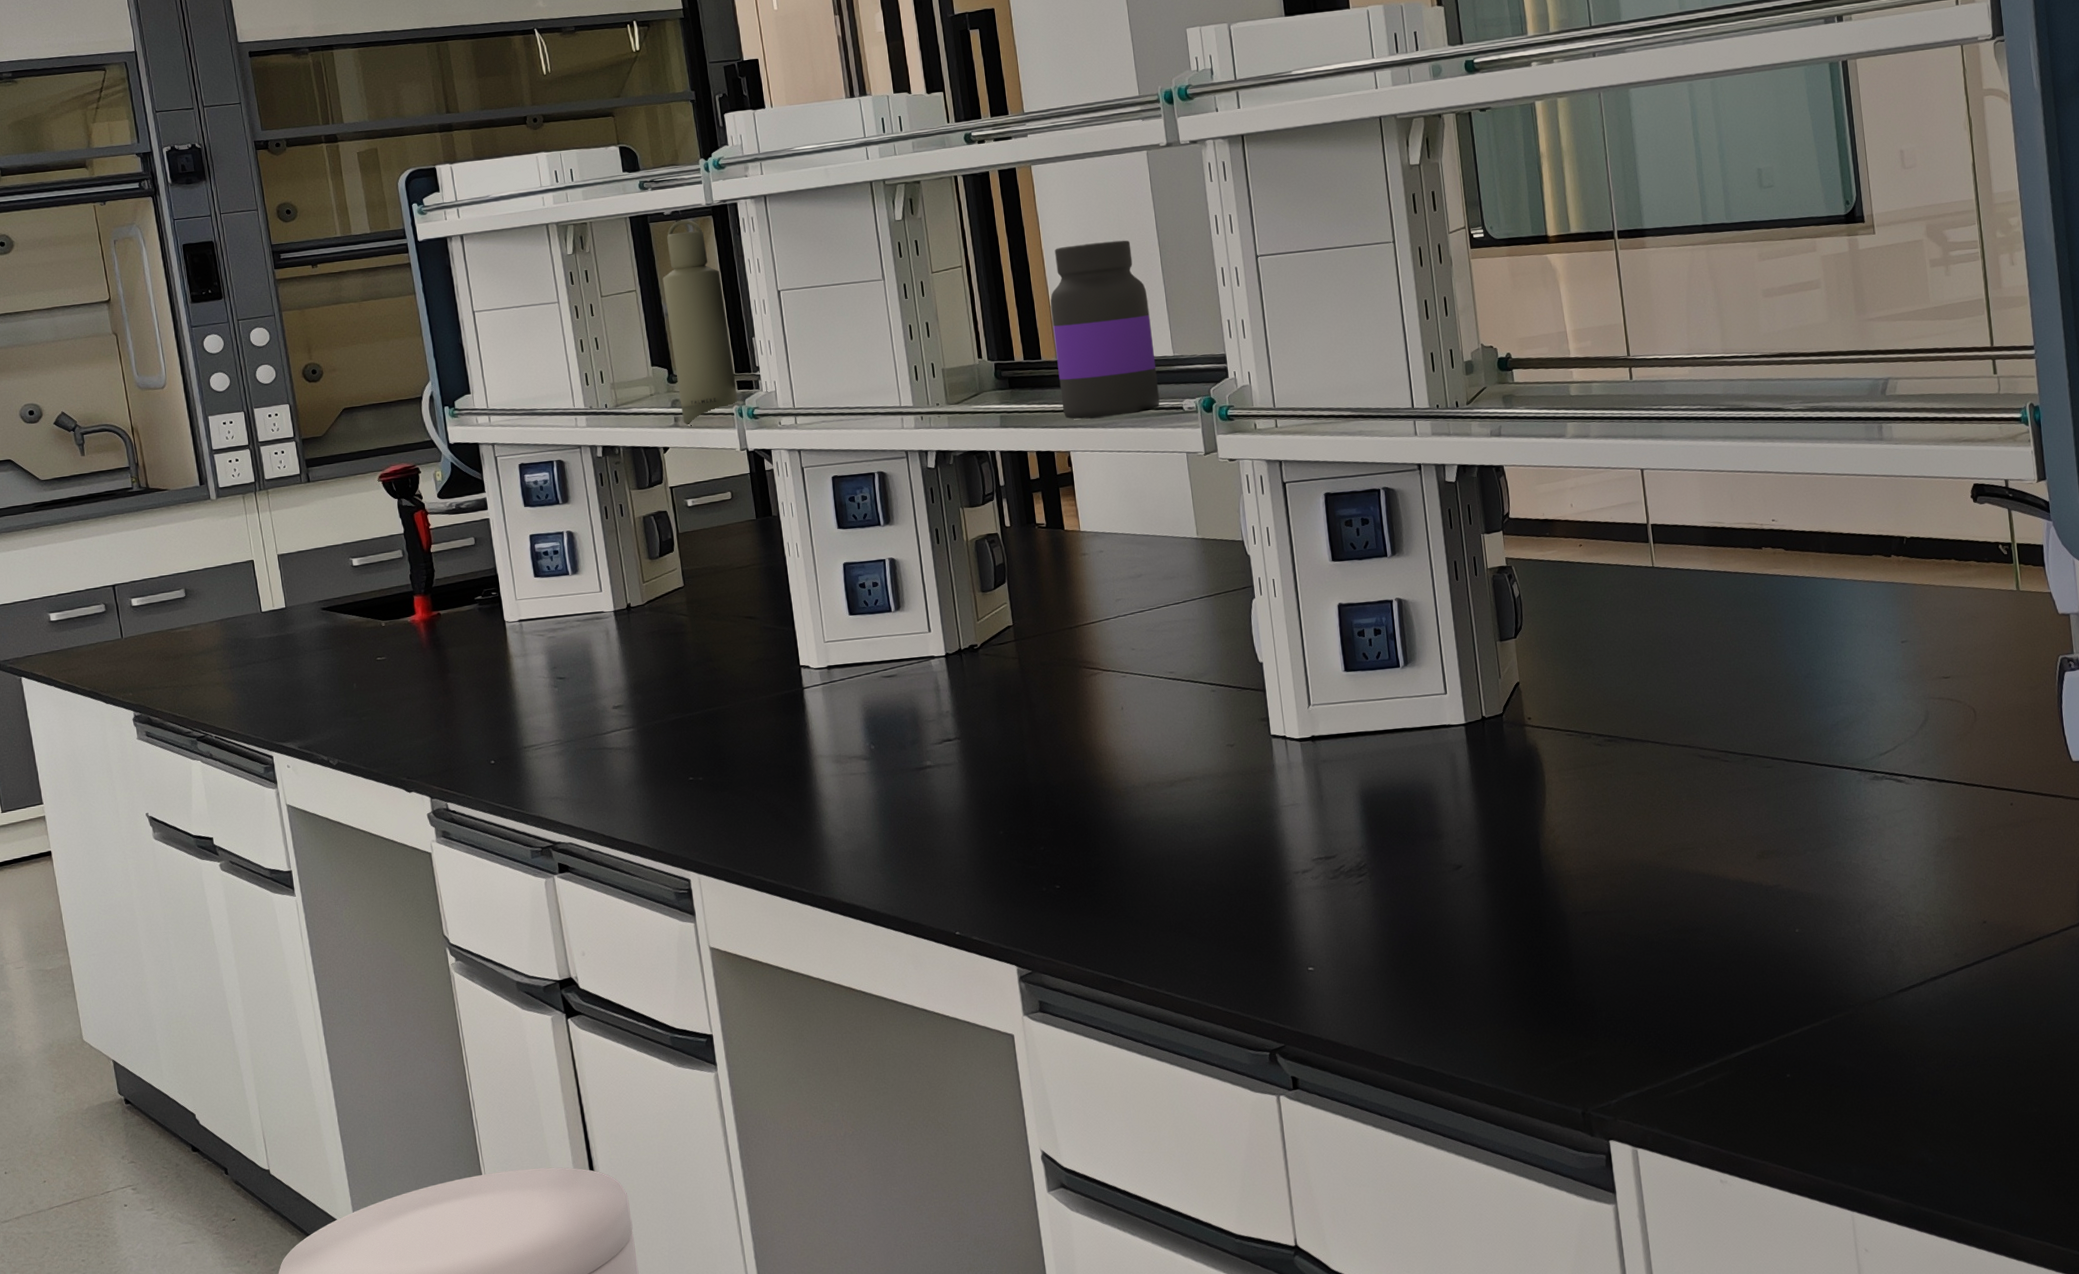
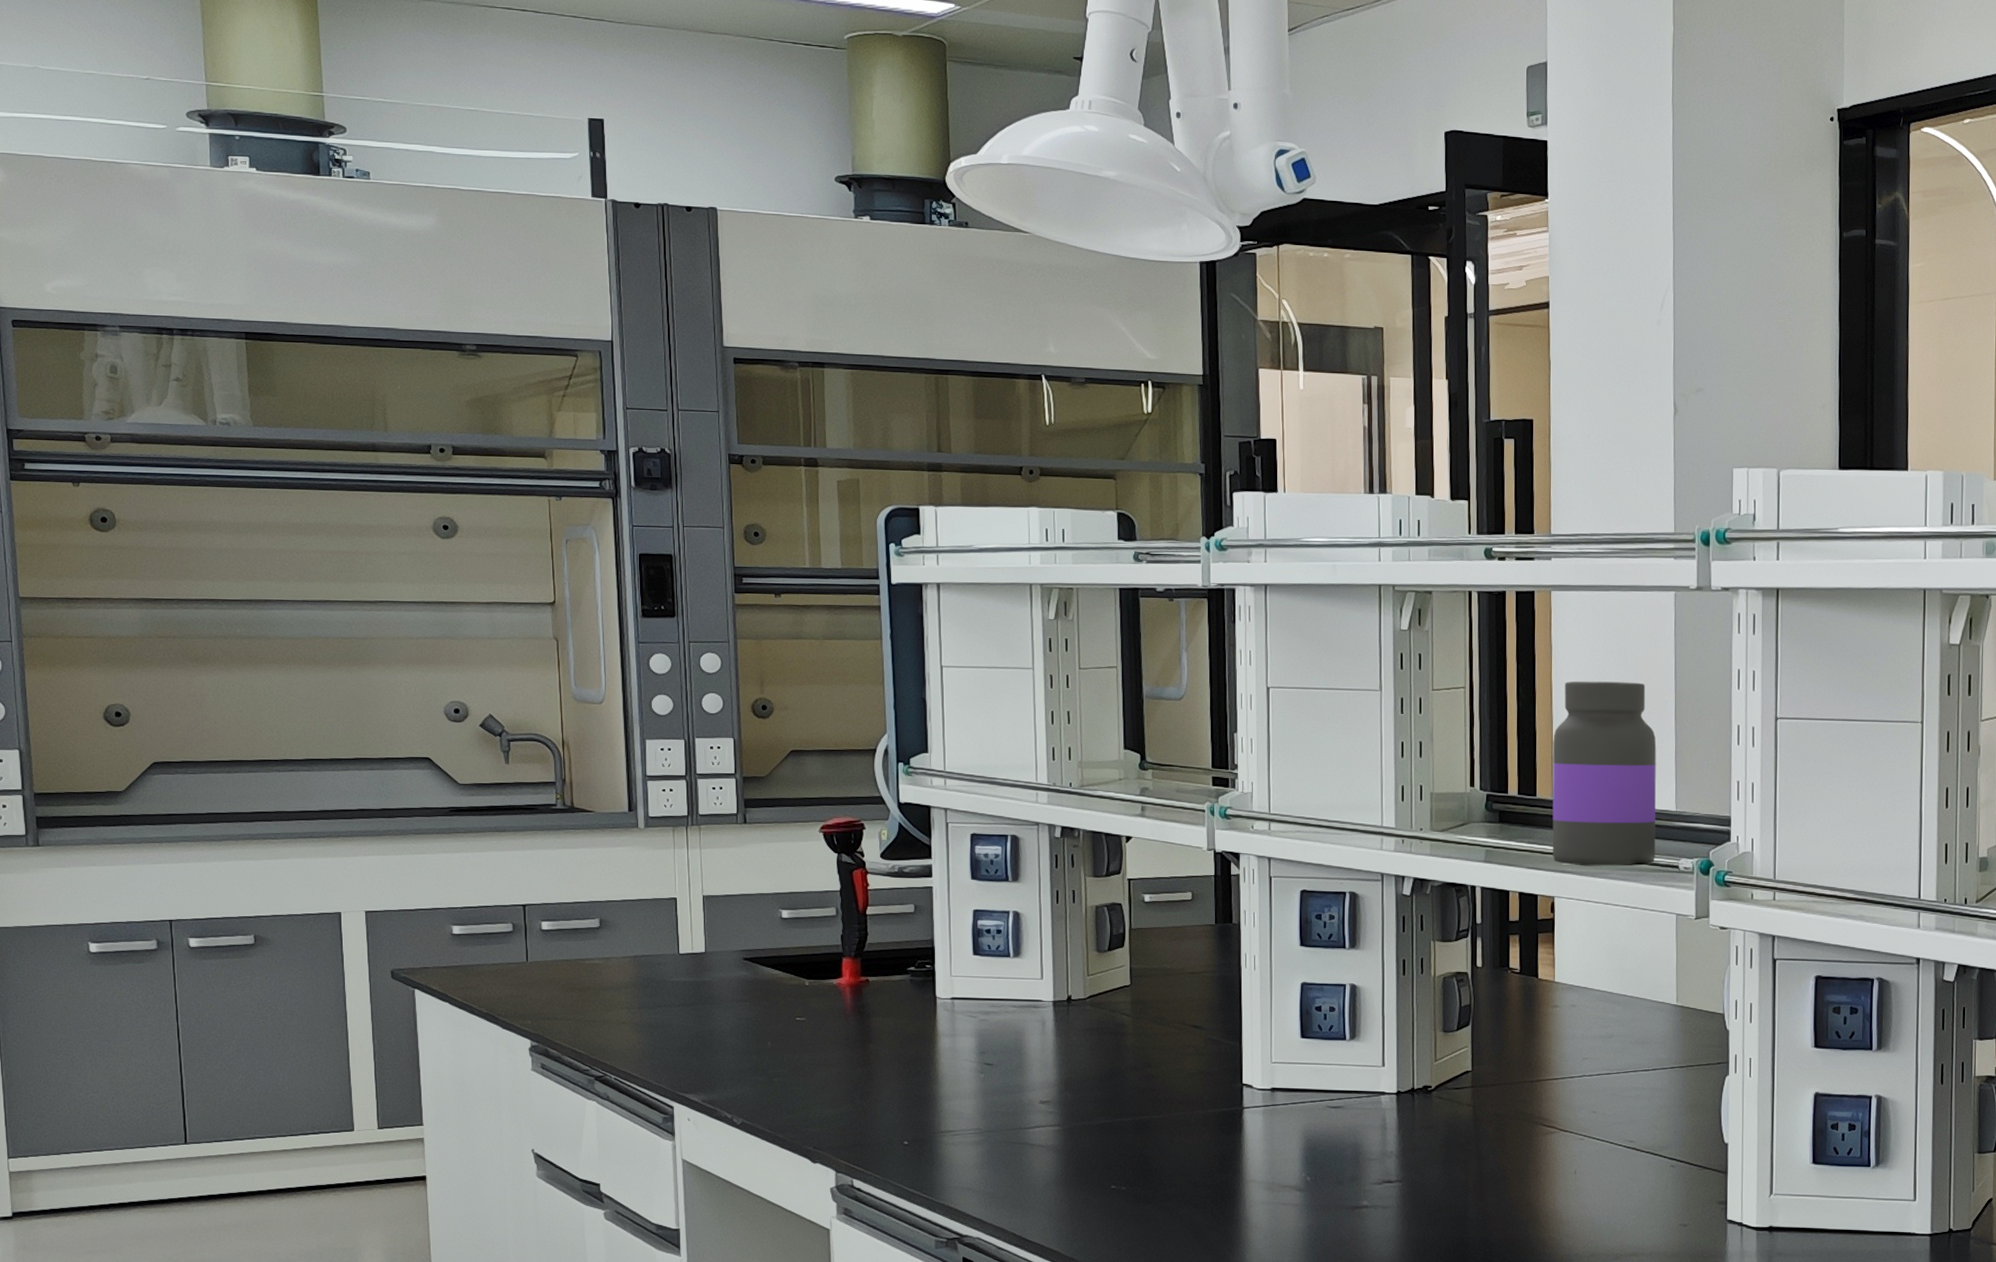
bottle: present [662,219,738,426] -> none [1146,598,1211,817]

